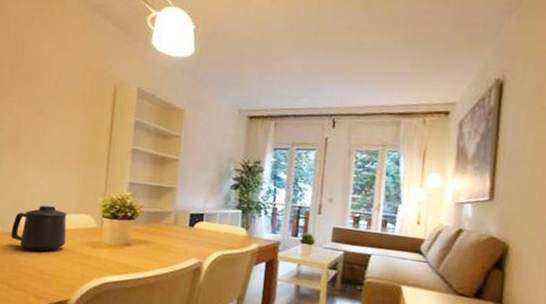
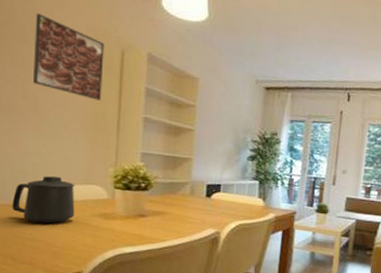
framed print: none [36,57,99,134] -> present [33,13,105,101]

